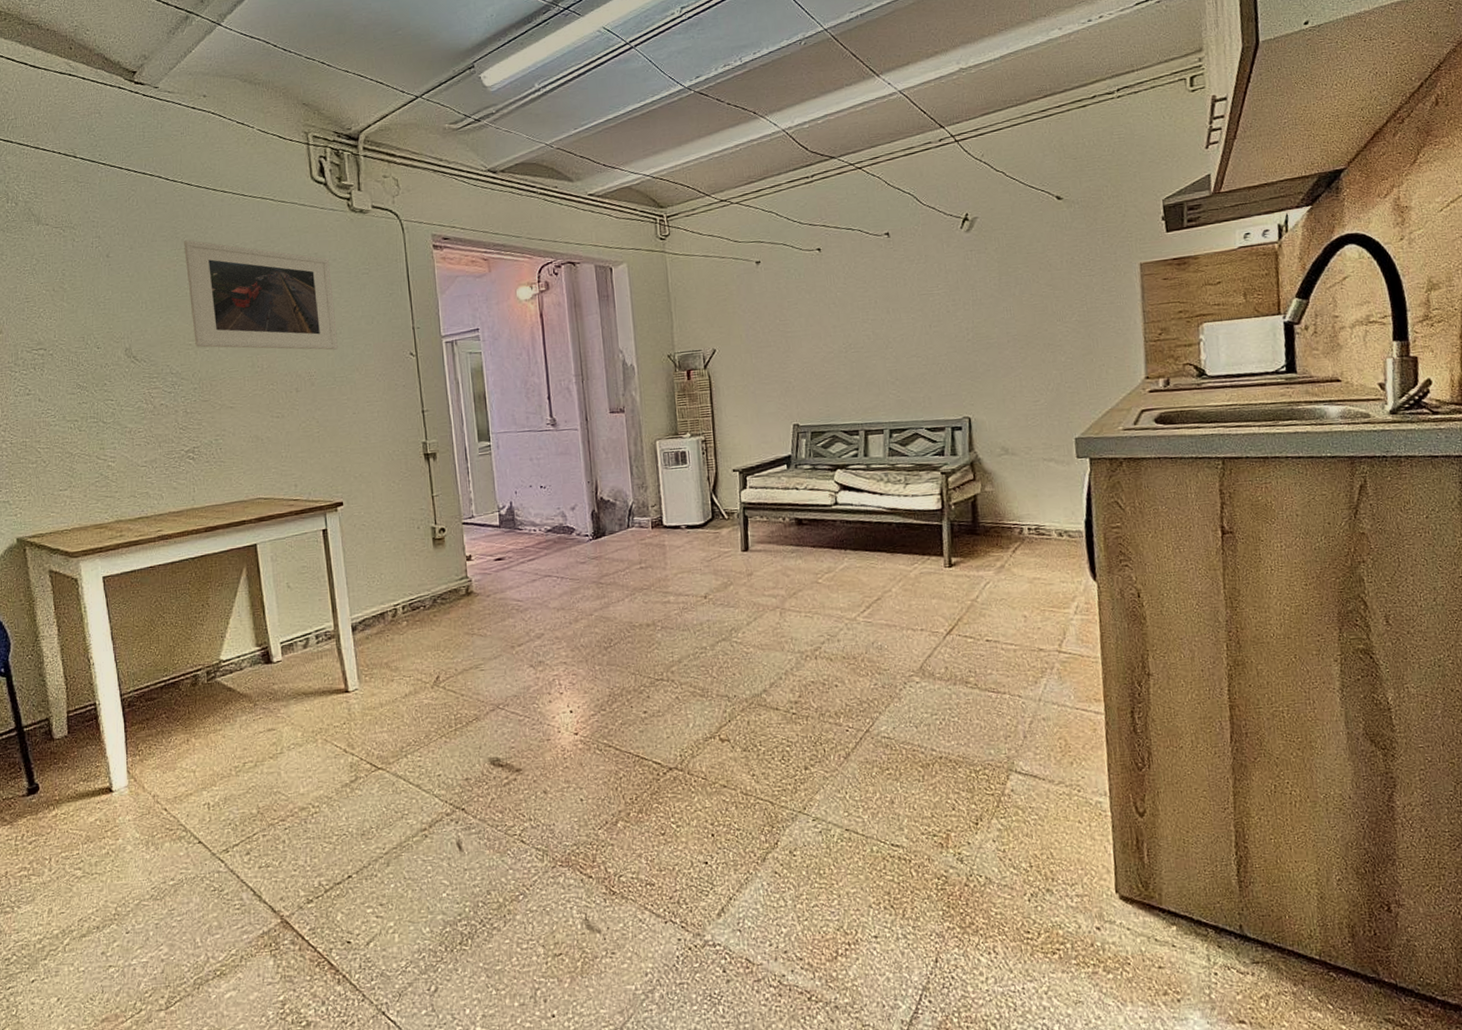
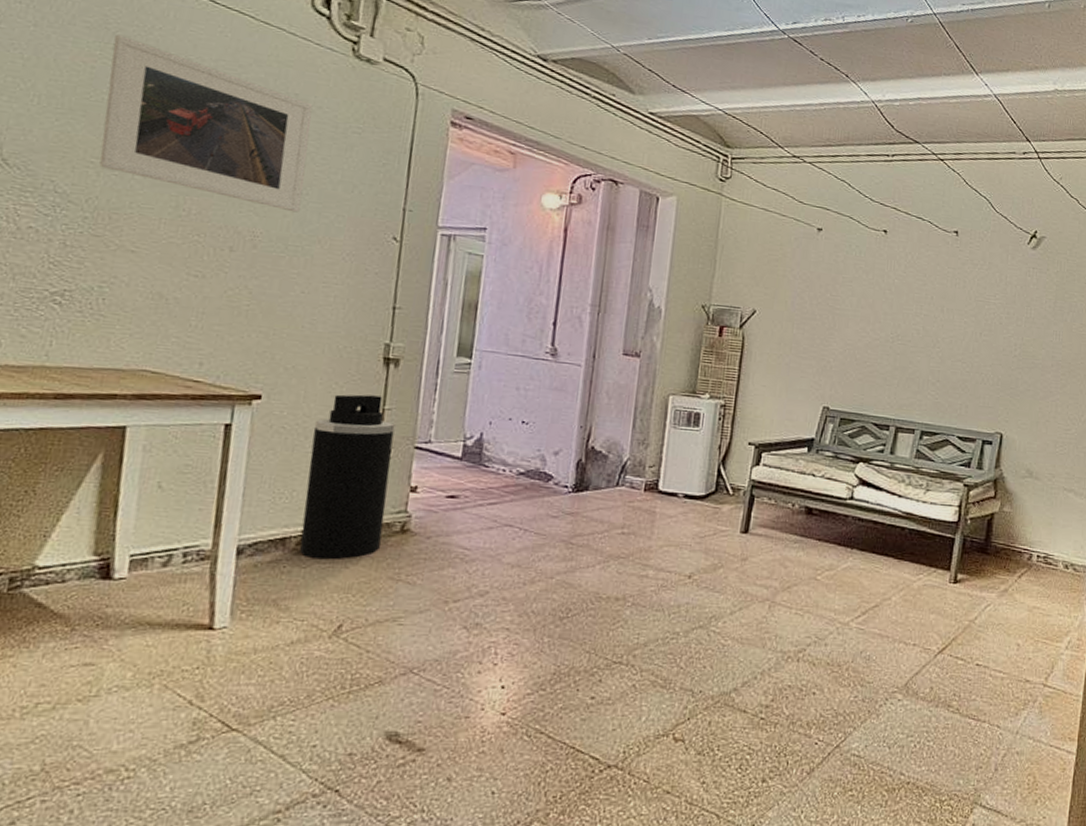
trash can: none [385,486,453,626] -> present [300,394,395,559]

